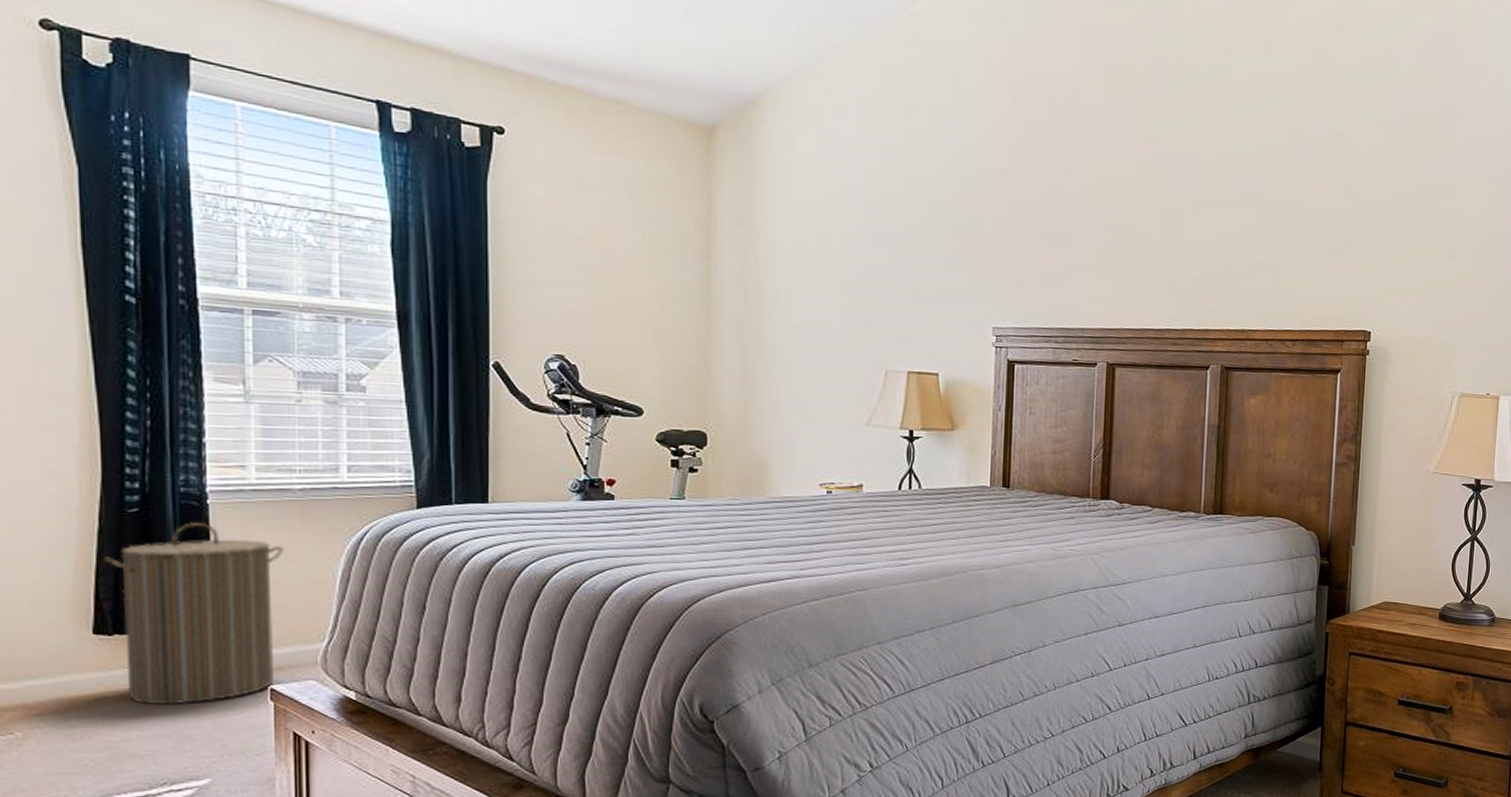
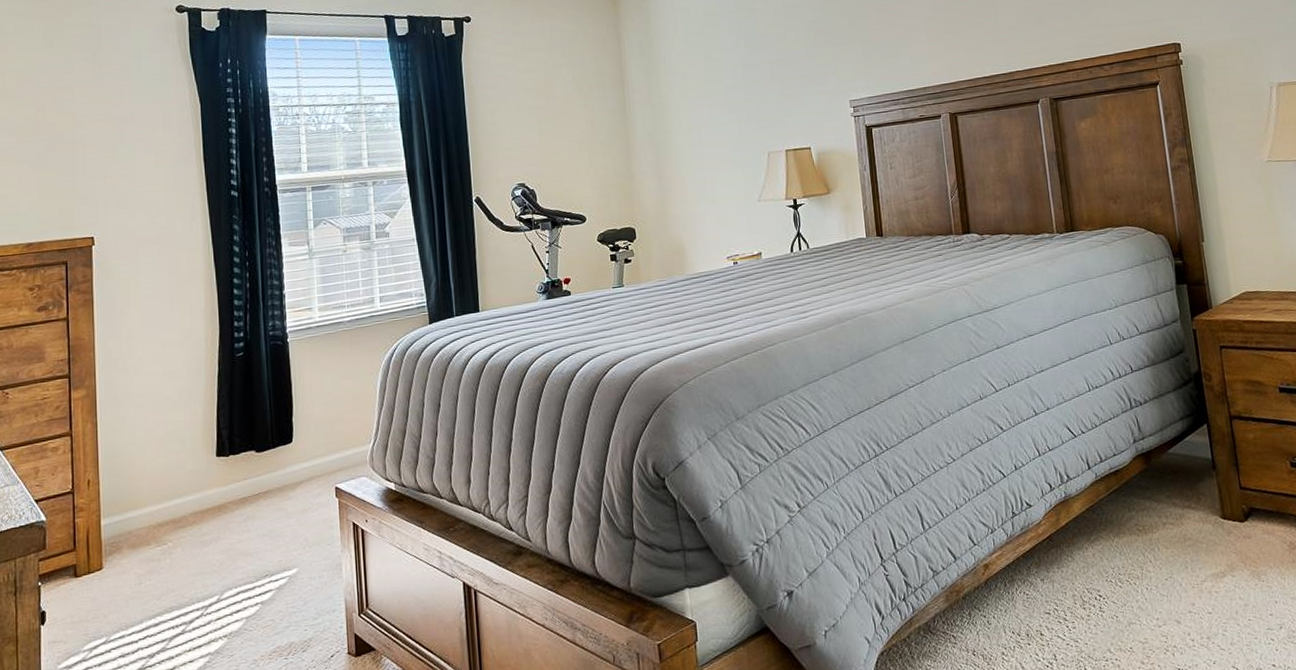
laundry hamper: present [104,523,284,705] -> none [222,357,340,510]

